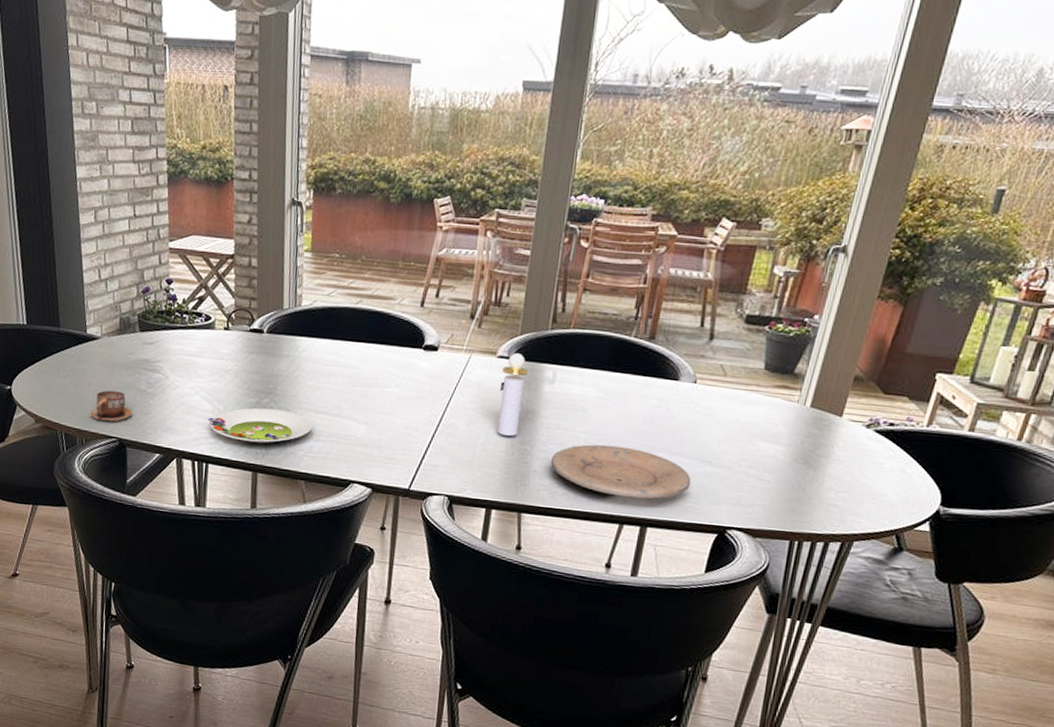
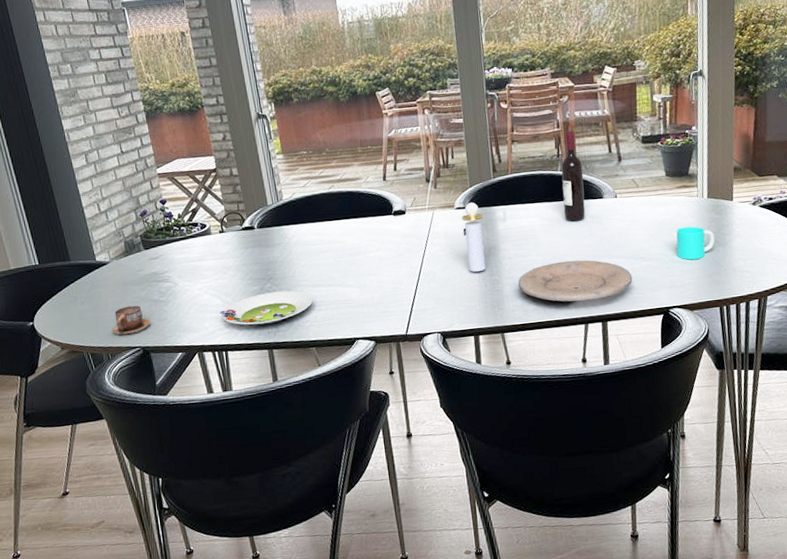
wine bottle: none [625,290,664,402] -> present [561,131,586,222]
cup: none [753,436,807,478] -> present [676,226,715,260]

